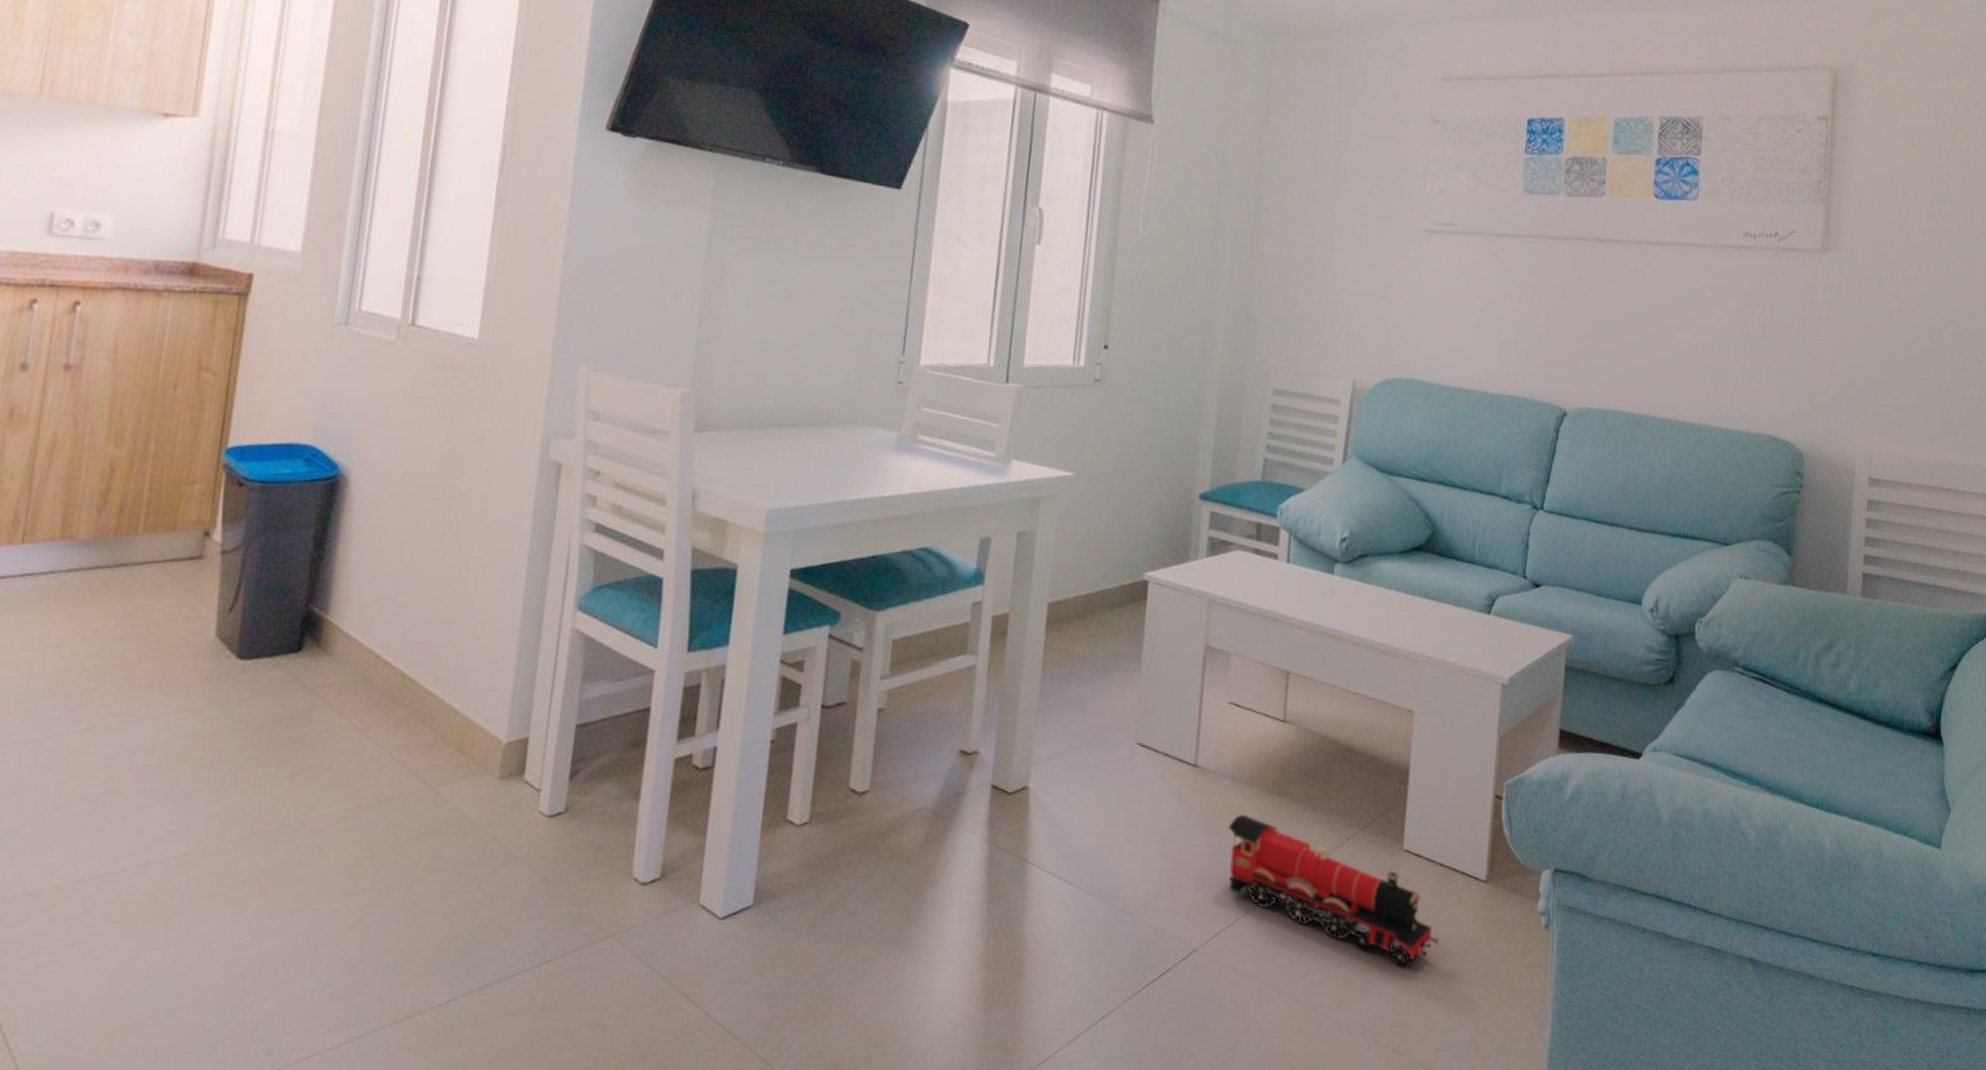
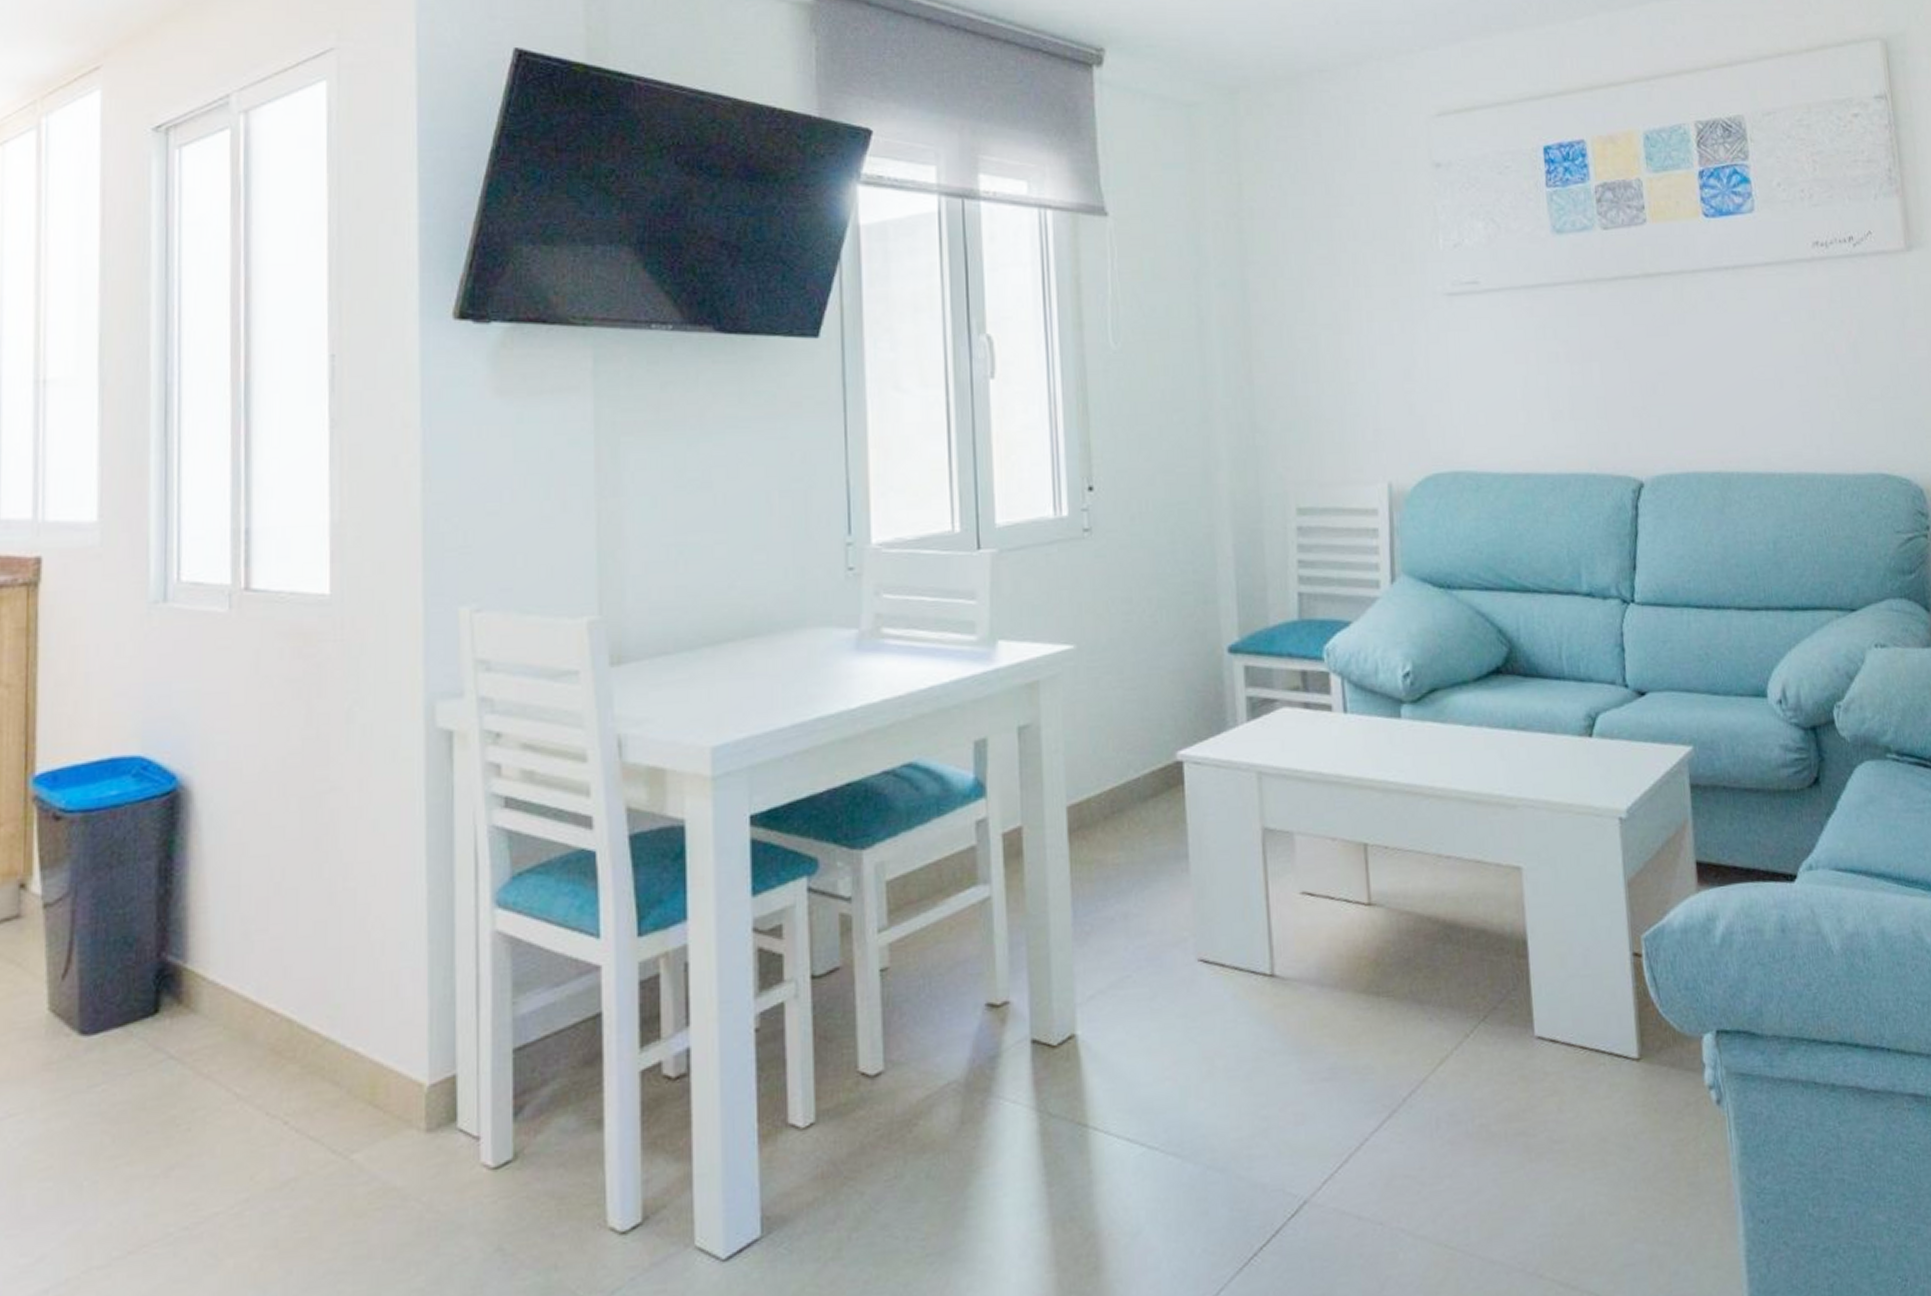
toy train: present [1228,815,1439,968] -> none [1323,1026,1595,1181]

